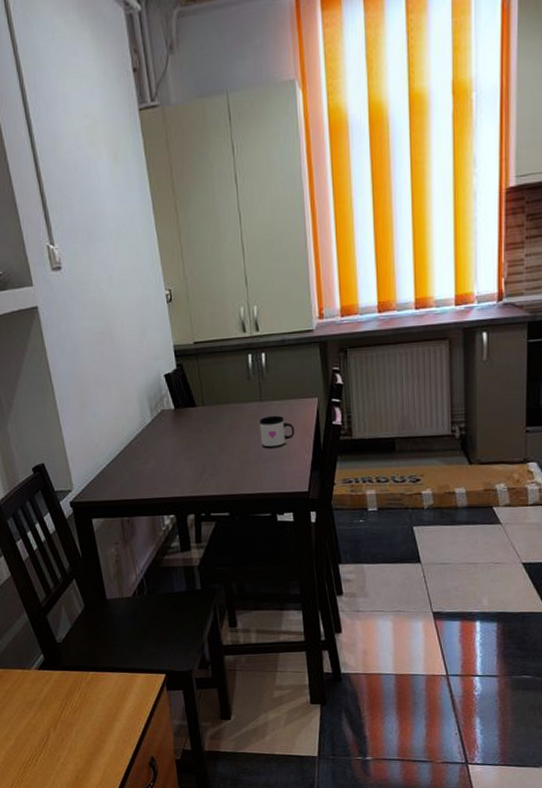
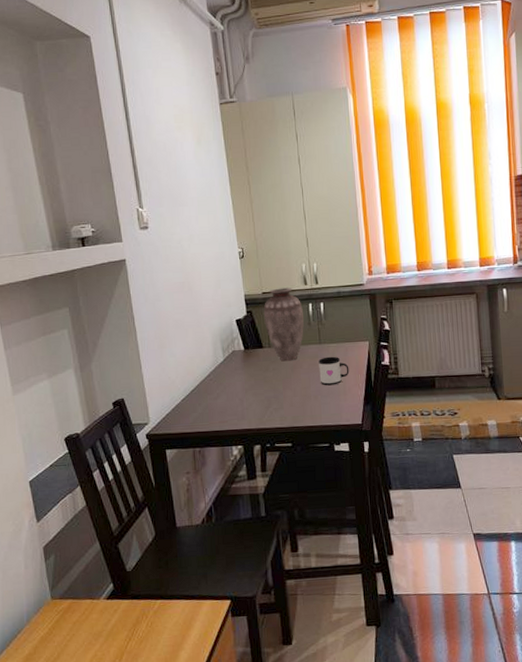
vase: none [195,335,243,422] -> present [263,287,304,362]

